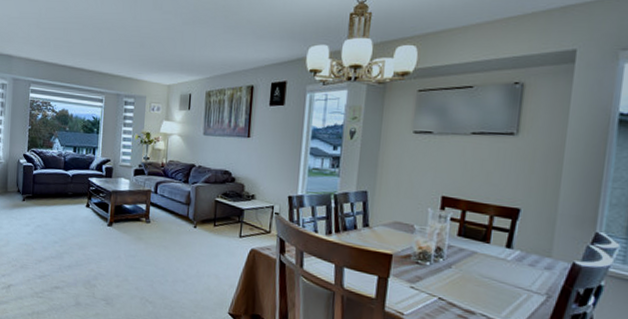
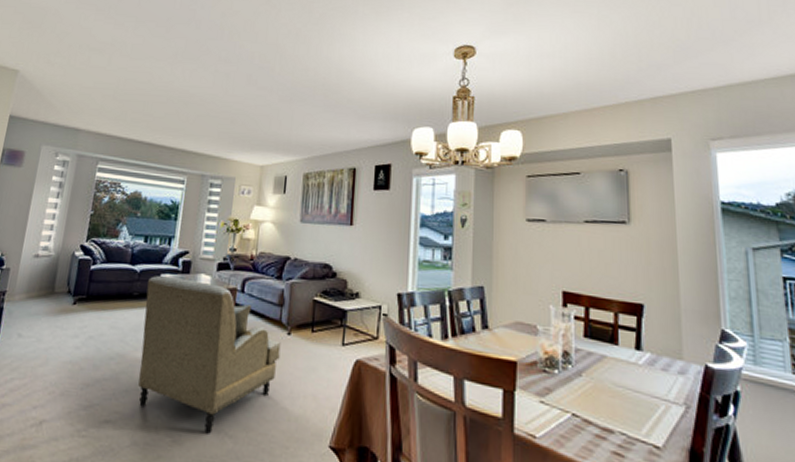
armchair: none [78,179,189,300] -> present [138,275,281,434]

